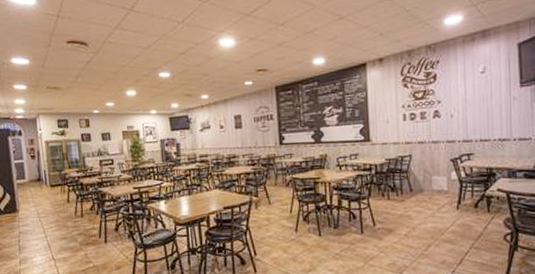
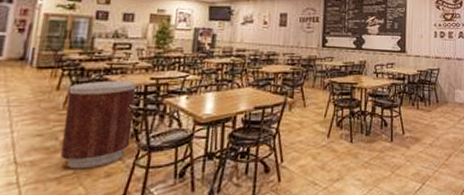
trash can: none [75,191,129,264] -> present [61,80,136,170]

